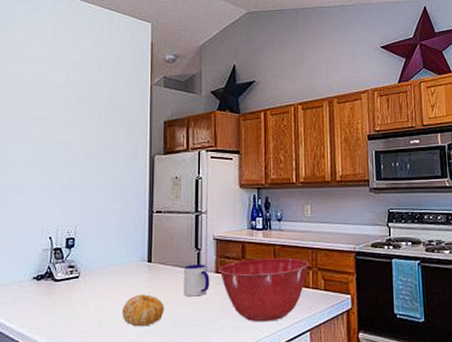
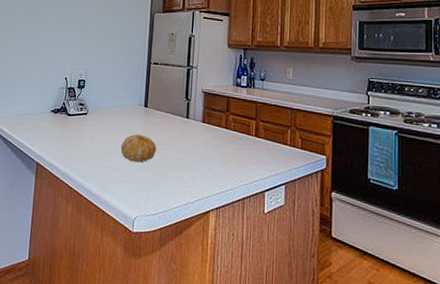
mug: present [184,265,210,297] -> none [174,113,197,142]
mixing bowl: present [219,258,309,322] -> none [205,113,288,172]

